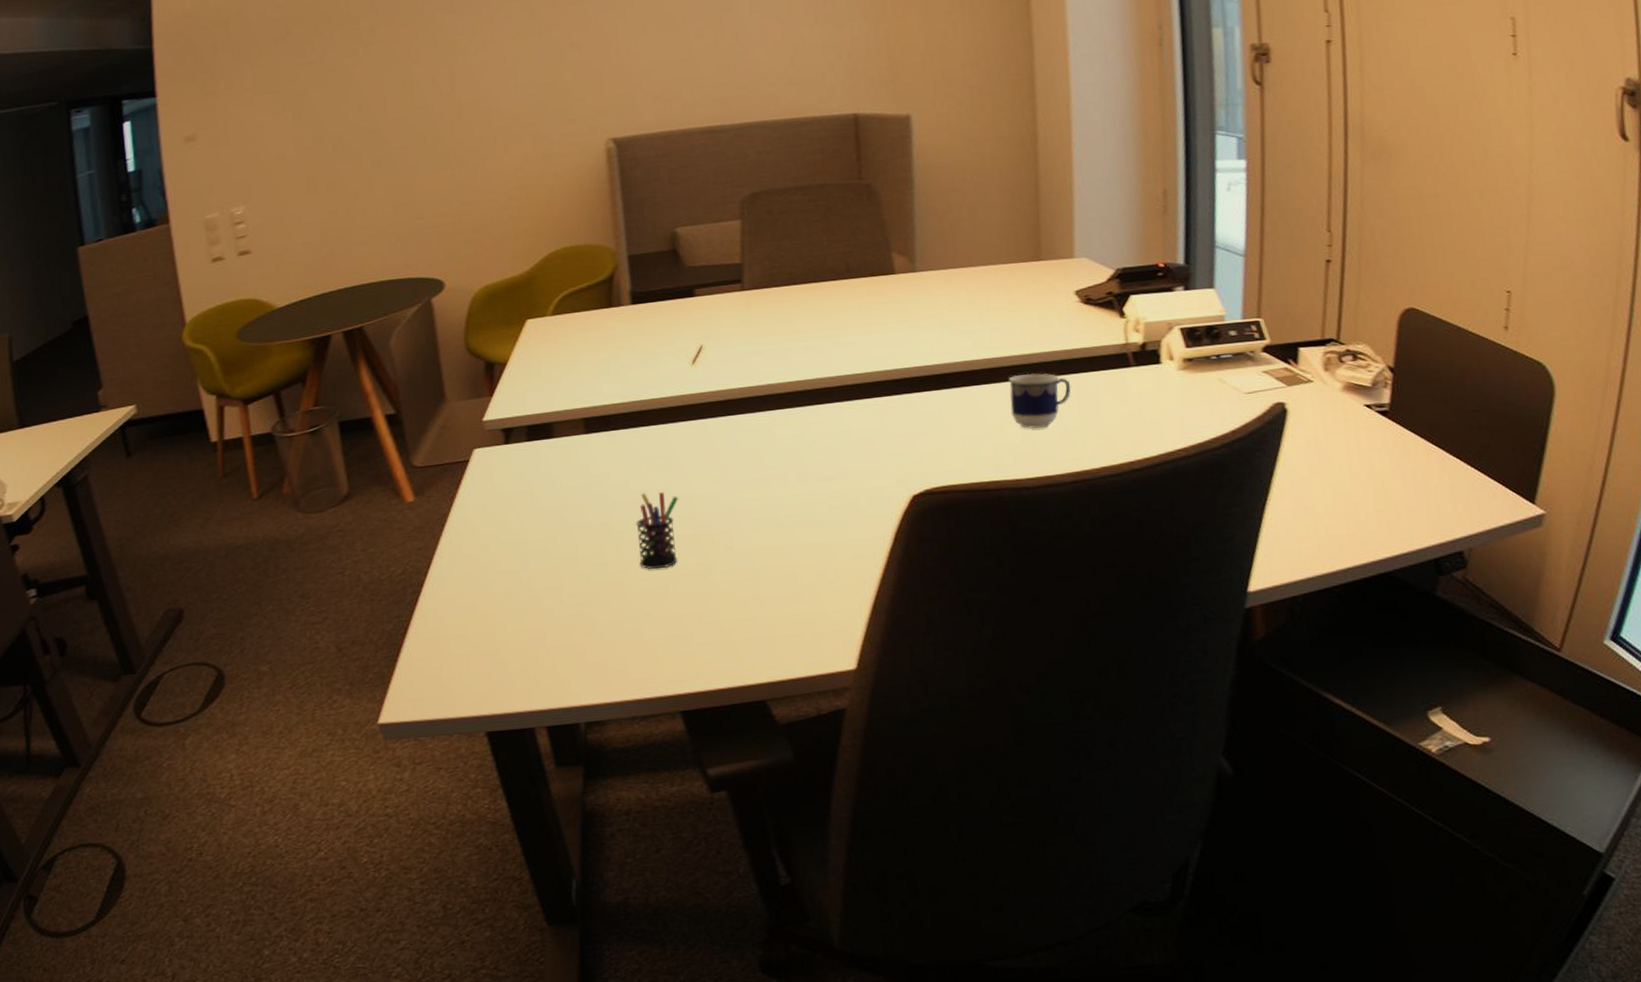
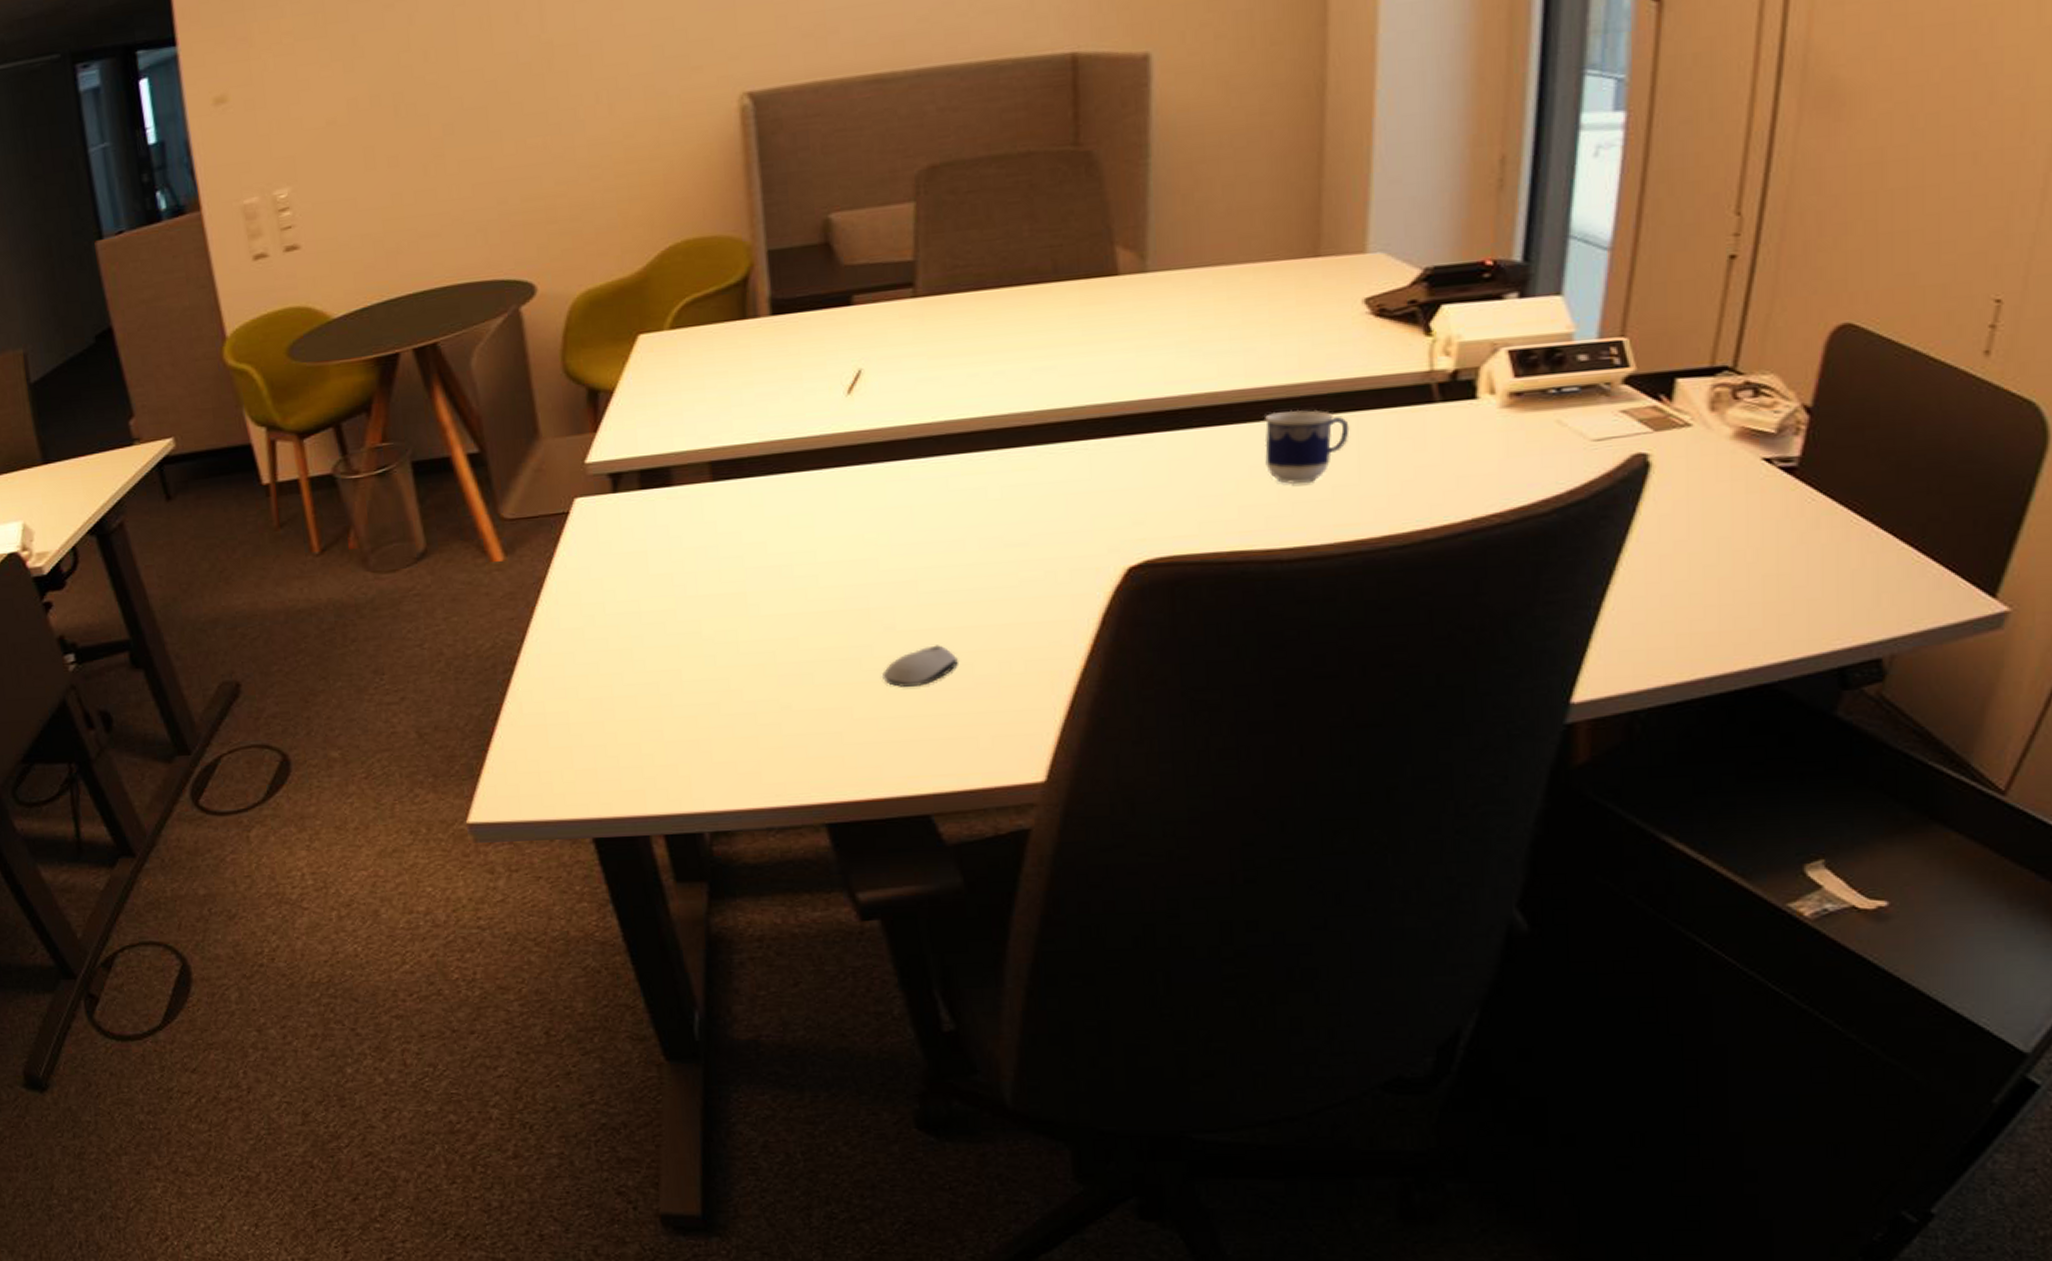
pen holder: present [636,492,679,570] -> none [774,557,828,653]
computer mouse: none [723,560,784,596] -> present [881,645,958,687]

